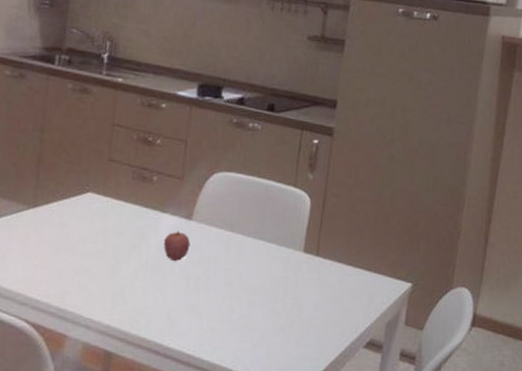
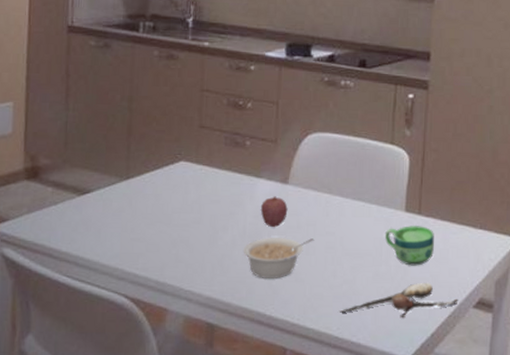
legume: none [145,271,214,311] -> present [244,238,315,279]
spoon: none [233,321,350,355] -> present [338,282,459,319]
cup: none [282,266,330,305] -> present [384,226,434,266]

